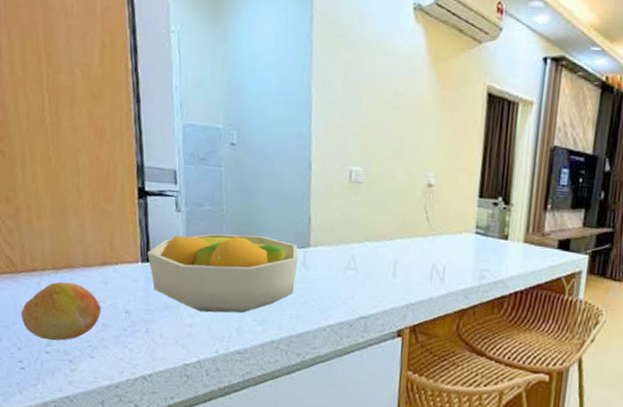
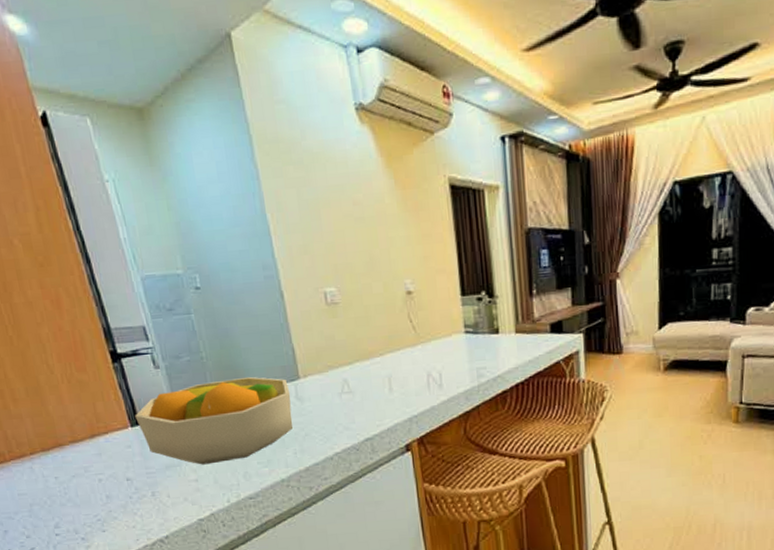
fruit: present [20,281,101,341] -> none [20,461,102,523]

